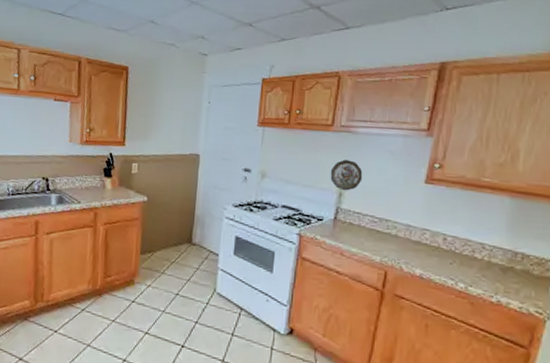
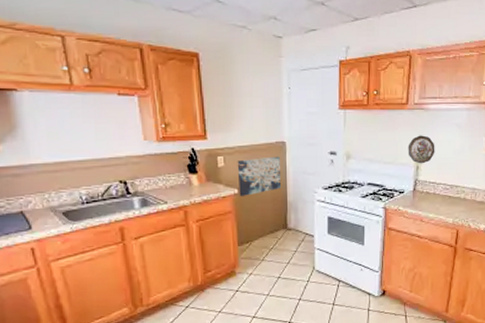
wall art: none [148,168,192,205] -> present [237,156,282,196]

